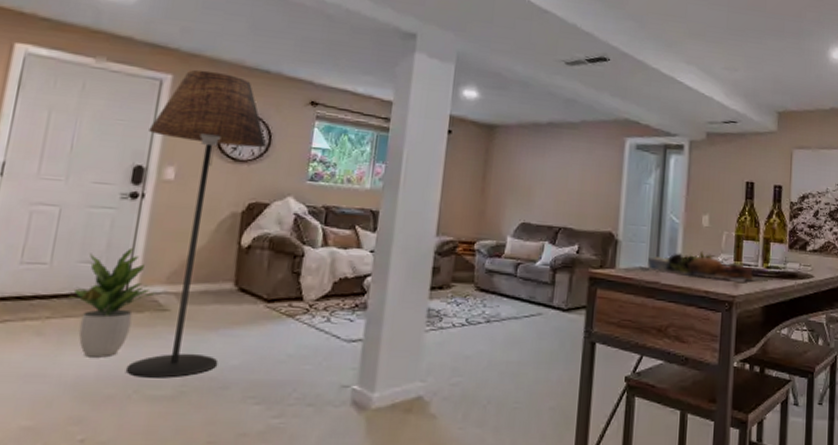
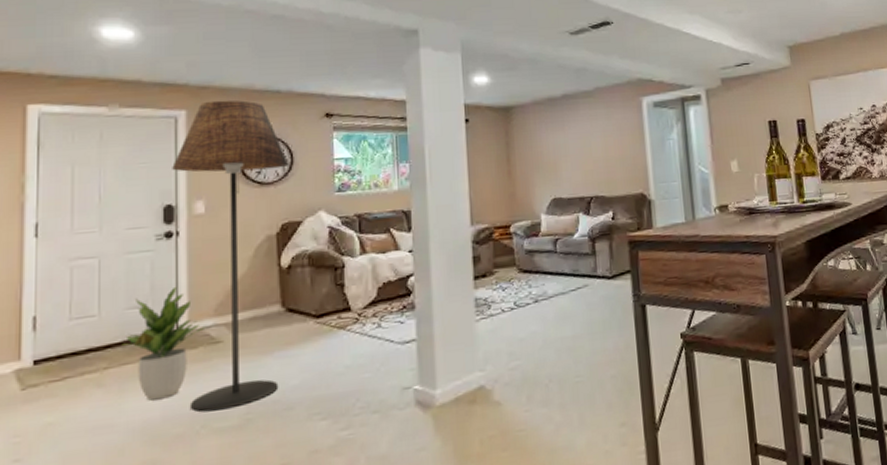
food platter: present [638,250,767,282] -> none [675,196,805,228]

